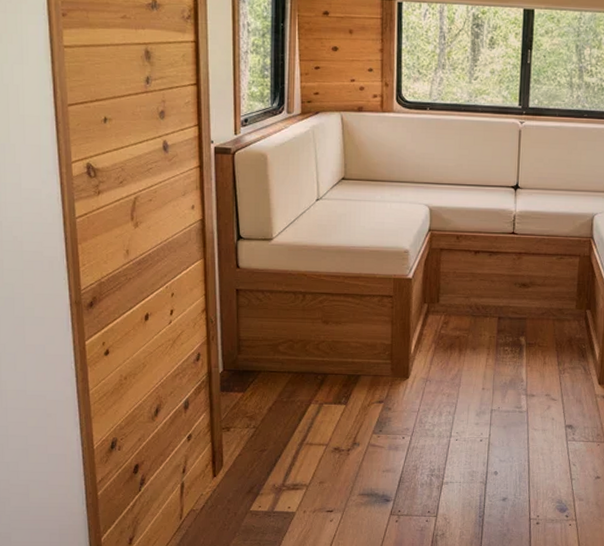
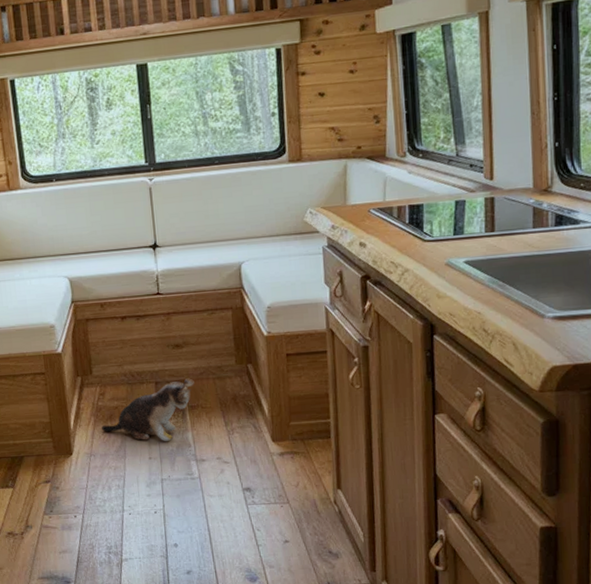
plush toy: none [441,317,535,375] -> present [102,378,194,442]

